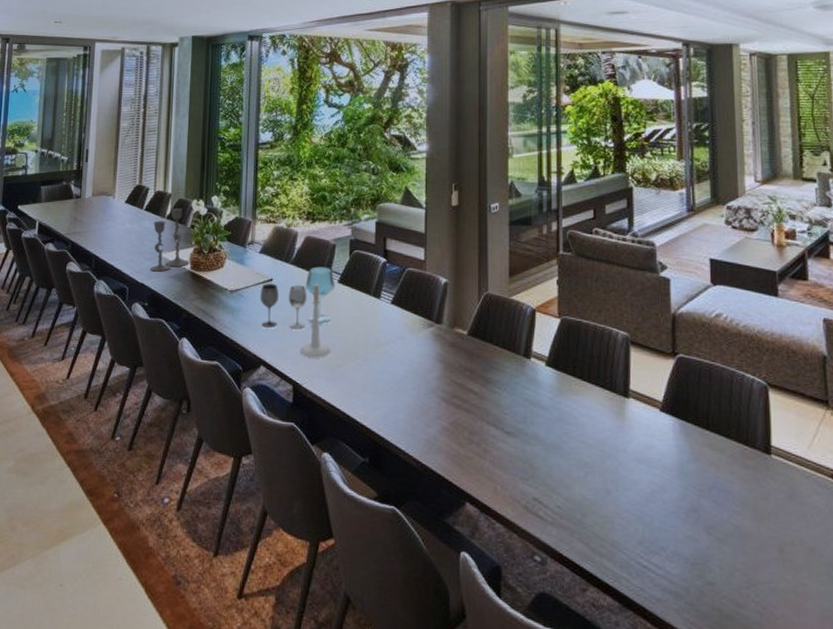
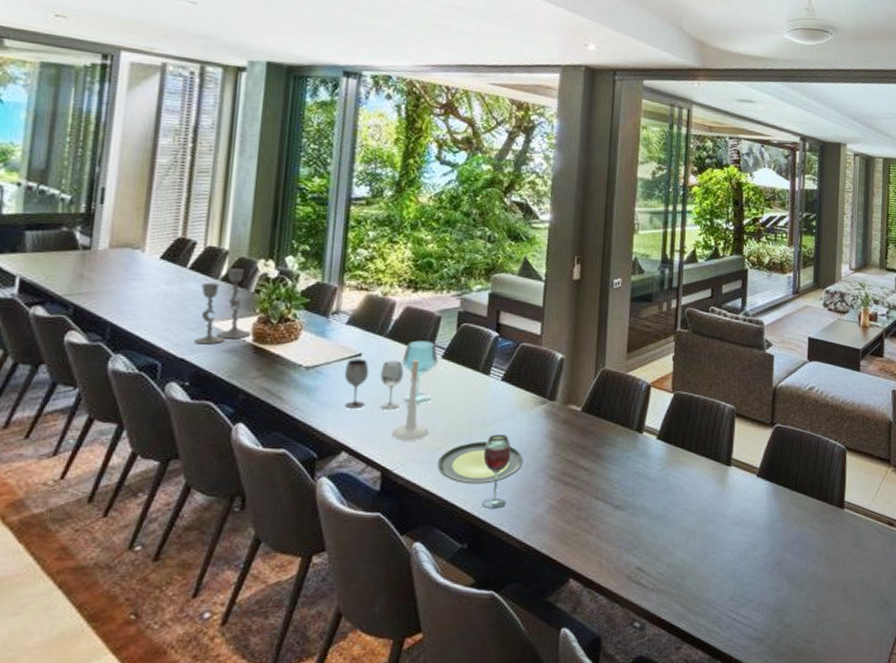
plate: none [339,361,415,402] -> present [437,442,524,484]
wineglass: none [379,355,404,426] -> present [483,435,512,508]

